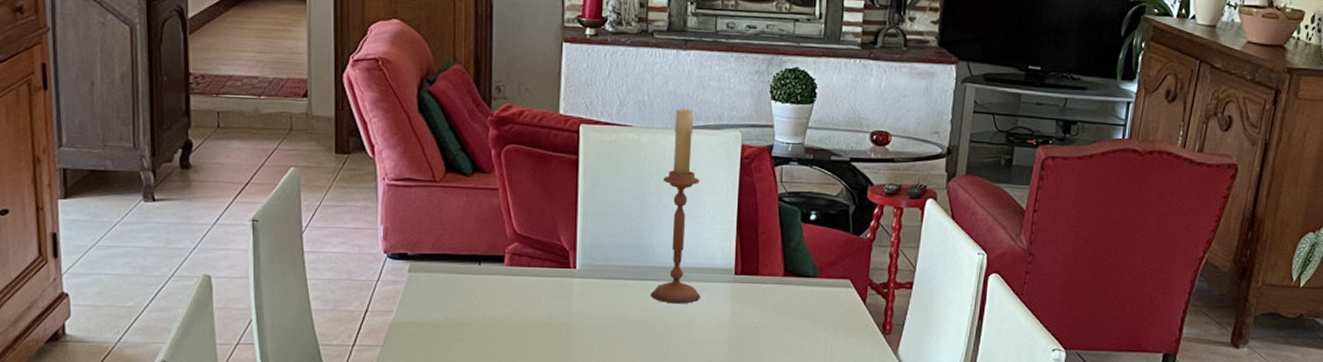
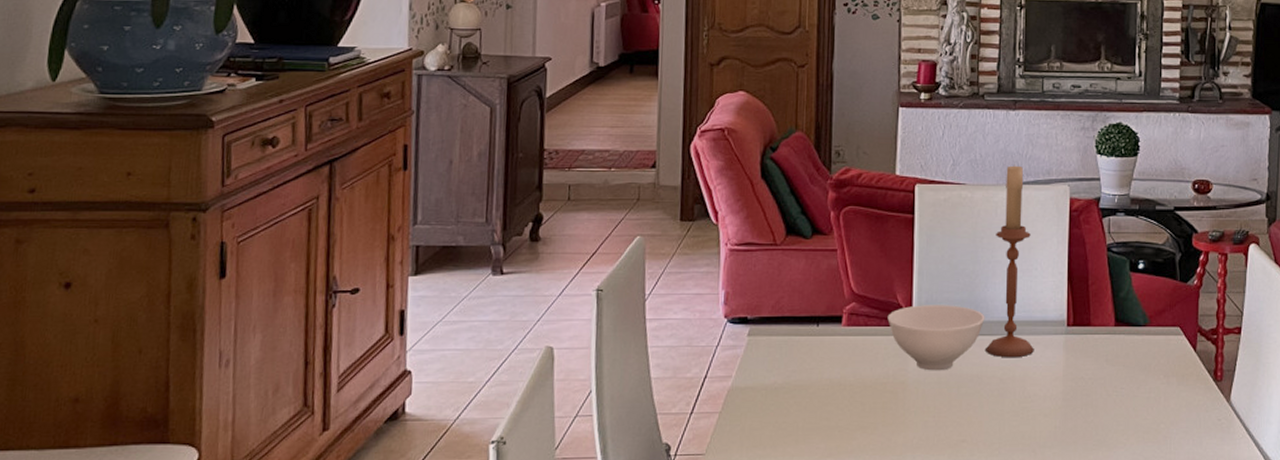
bowl: none [551,248,651,314] -> present [887,305,985,371]

